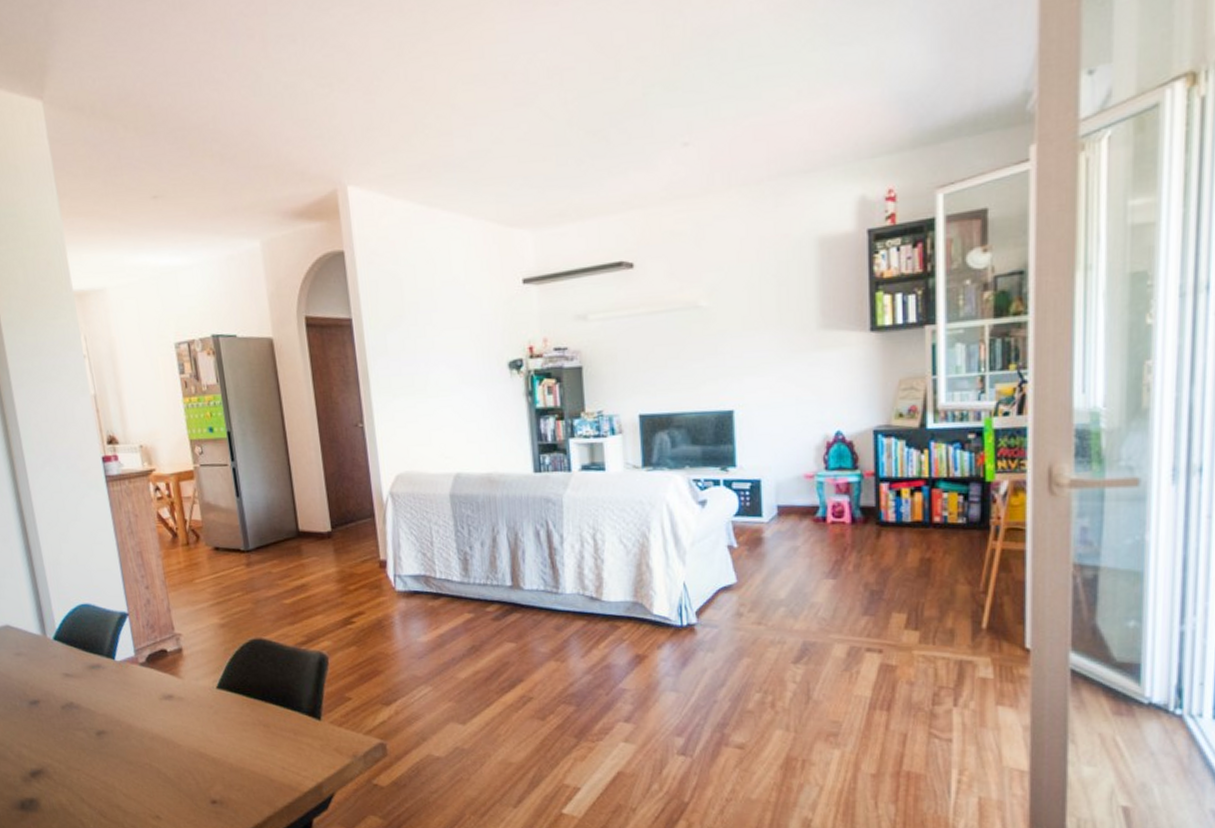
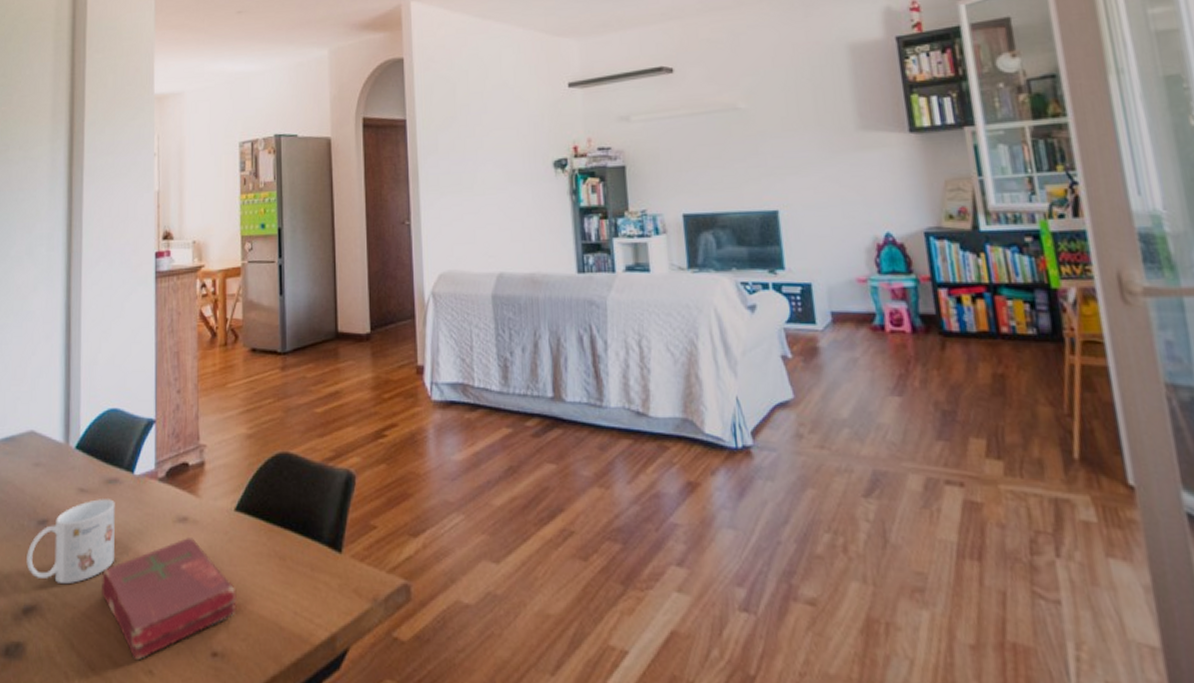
mug: none [24,682,109,751] -> present [26,499,115,583]
book: none [99,710,229,809] -> present [102,536,237,661]

